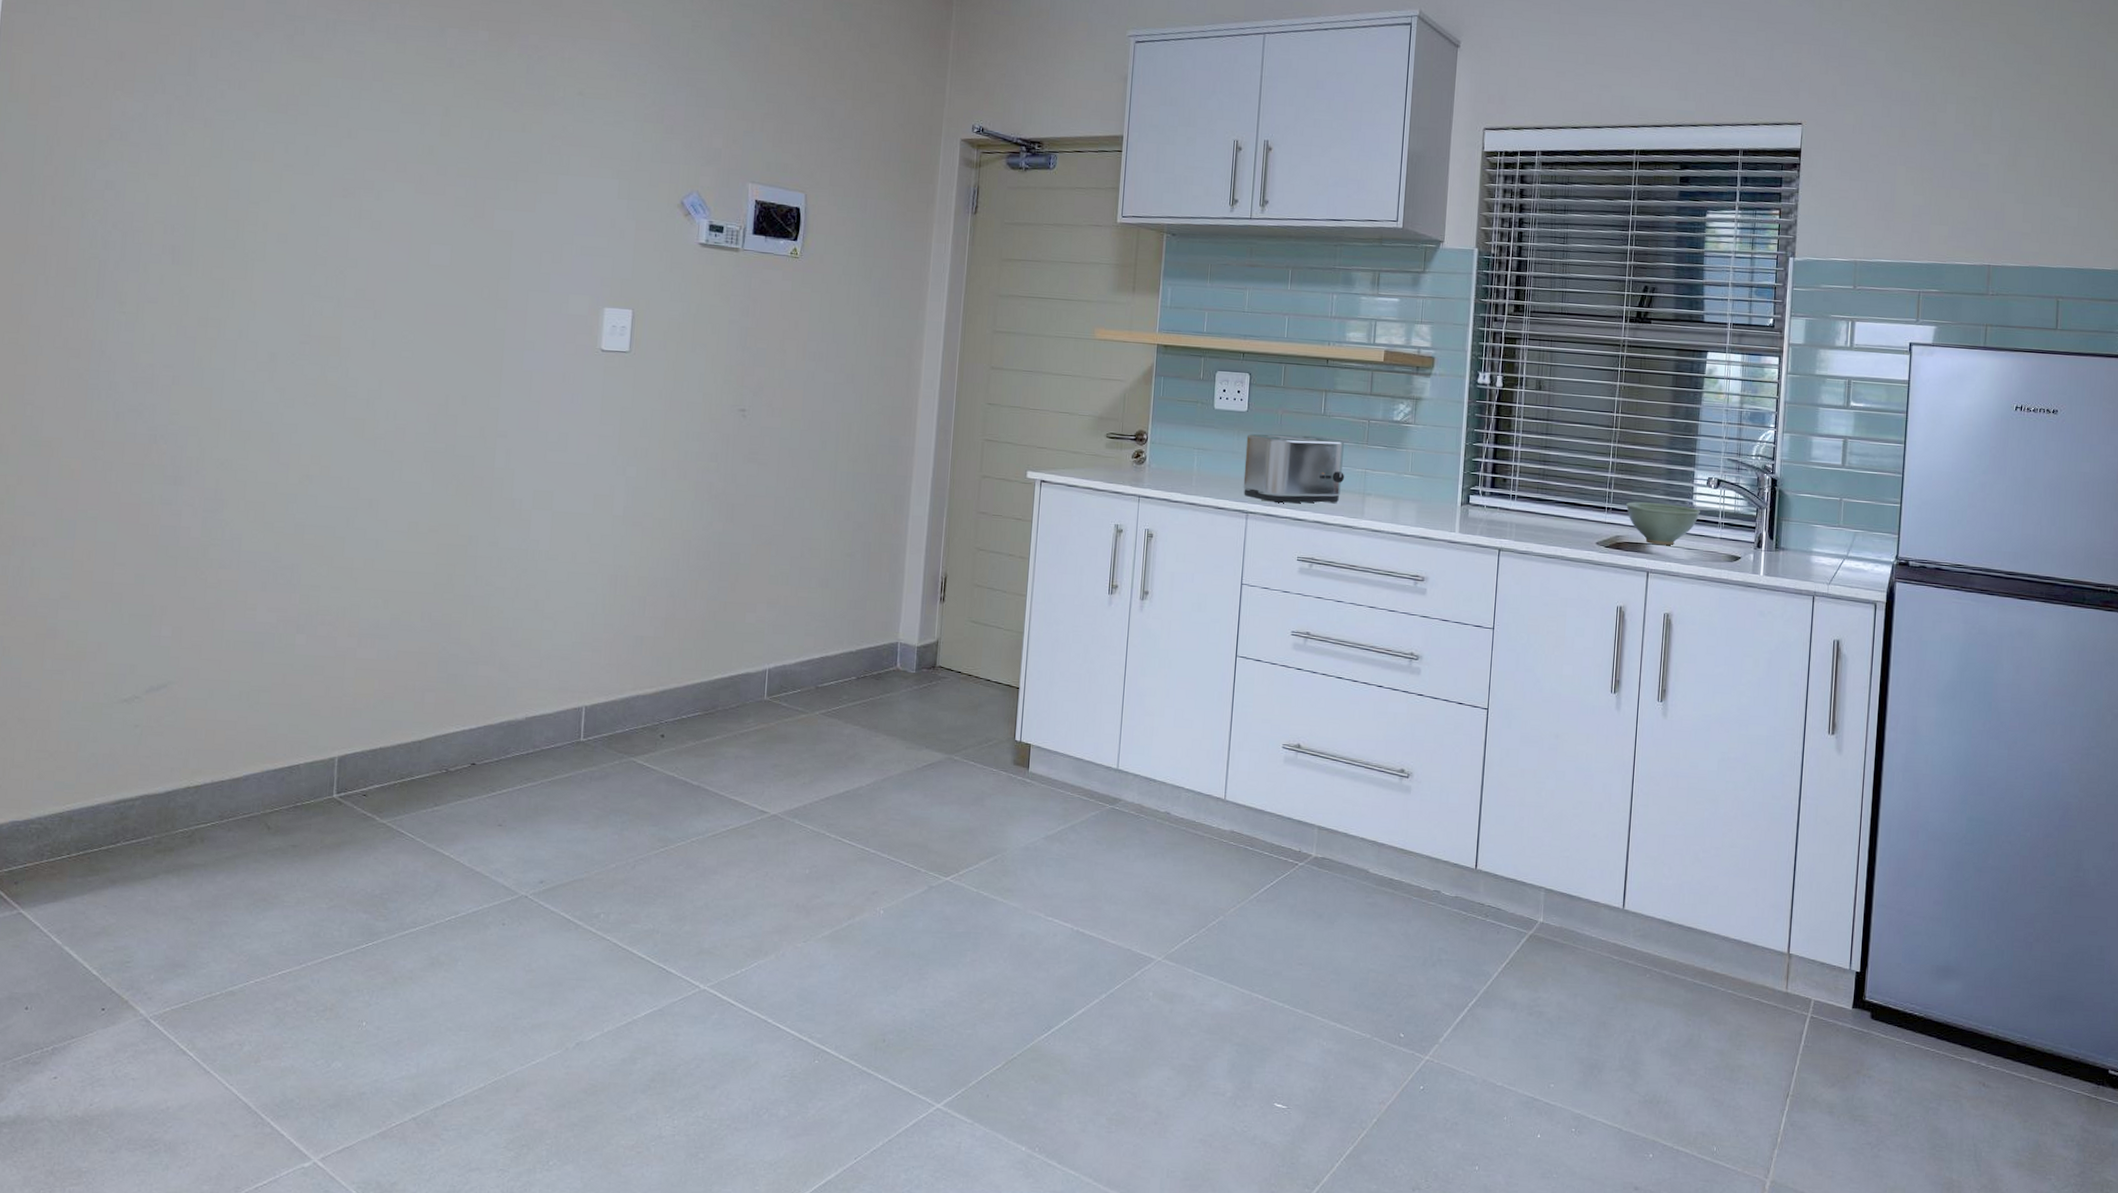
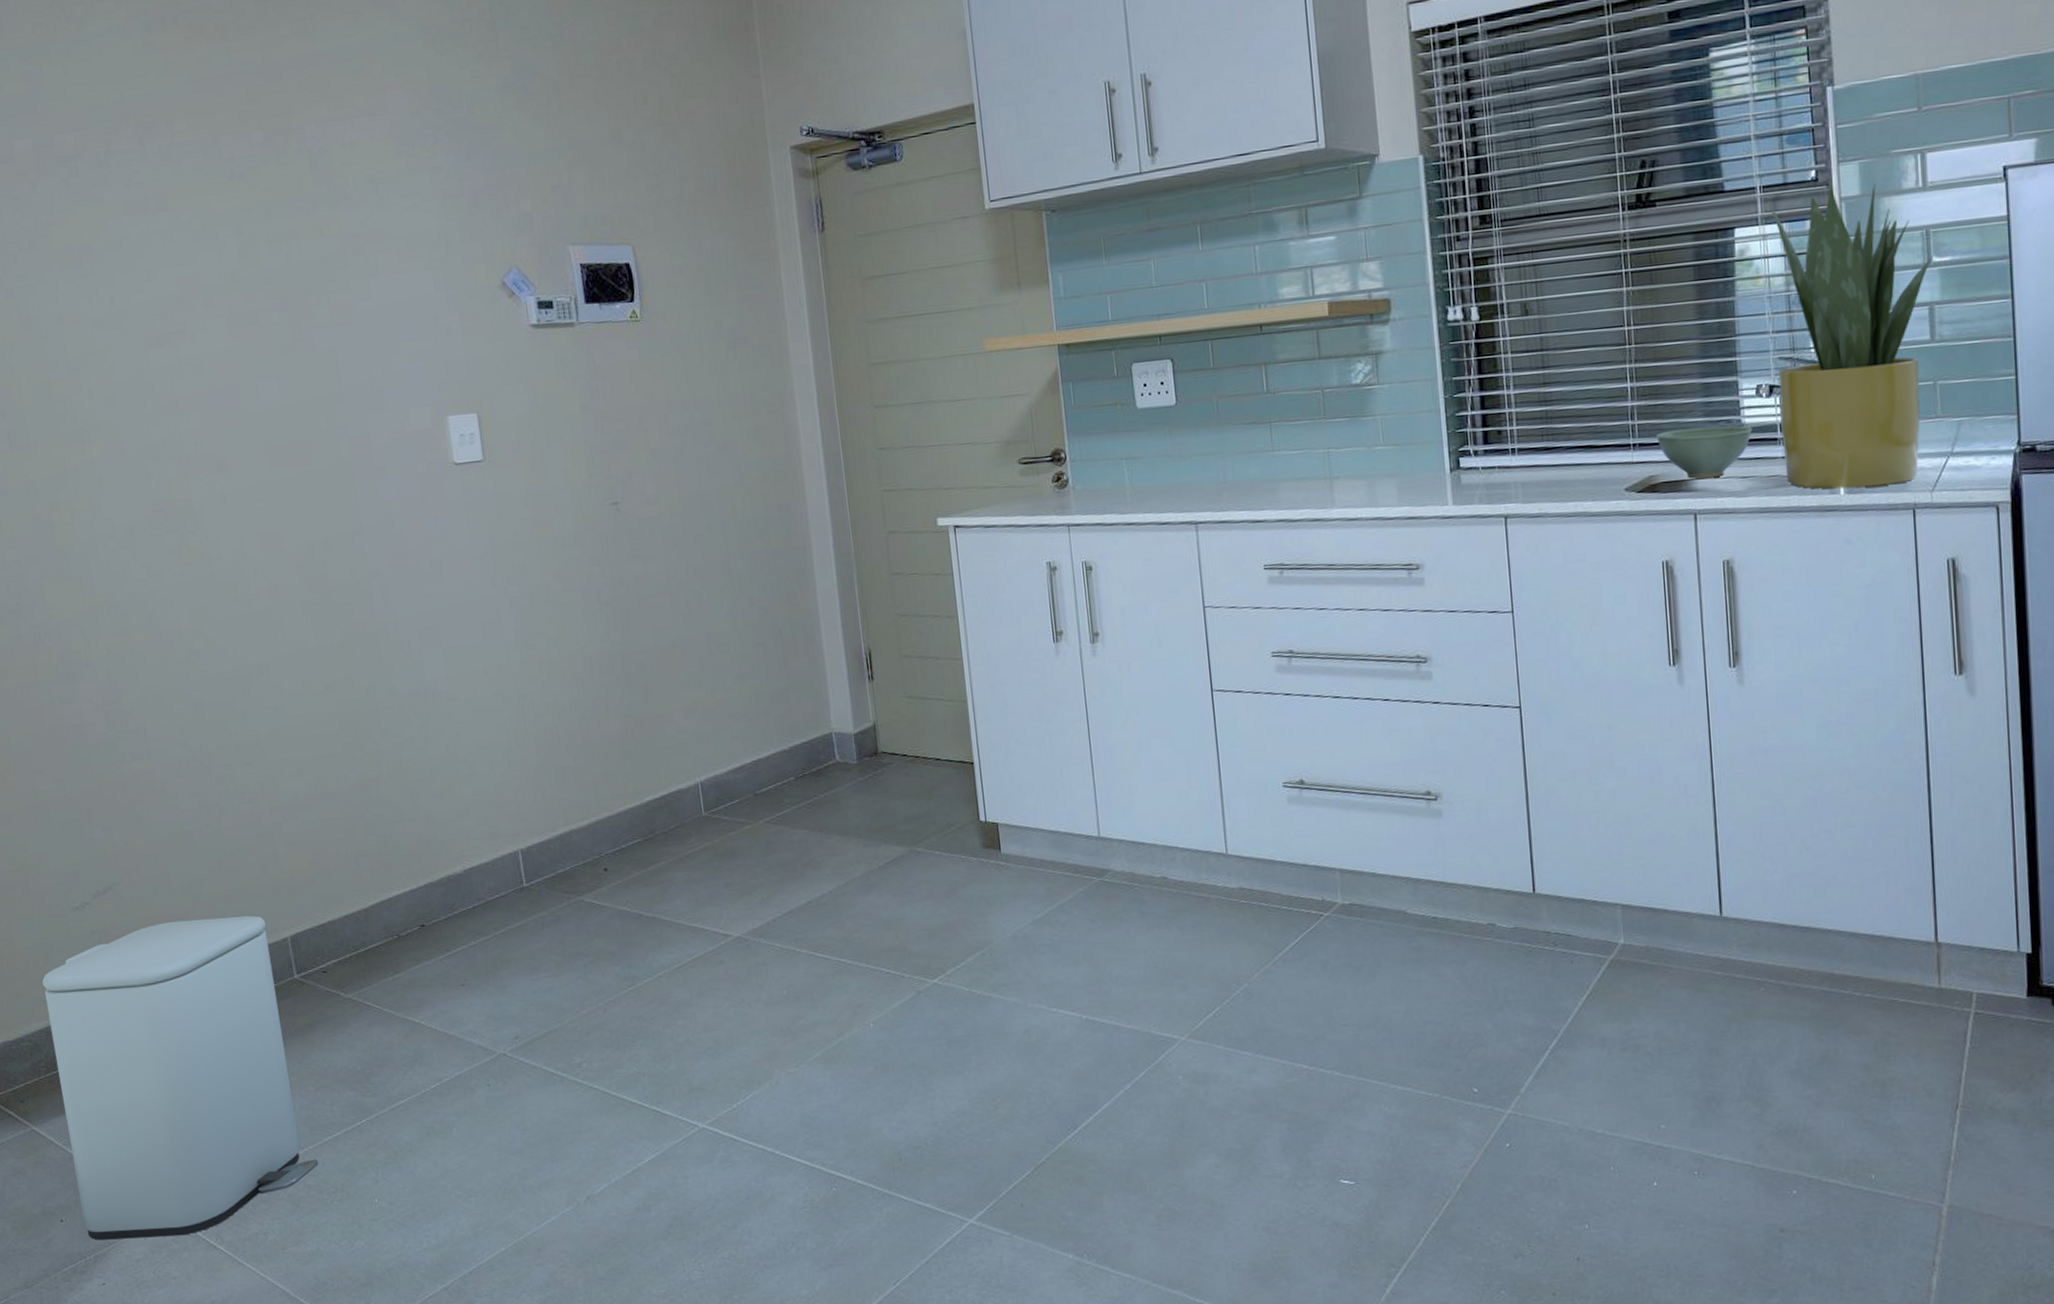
pedal bin: none [50,726,317,1037] -> present [41,915,319,1240]
toaster: present [1243,433,1345,504] -> none [1180,418,1305,507]
planter: none [1721,328,1850,574] -> present [1768,179,1932,489]

